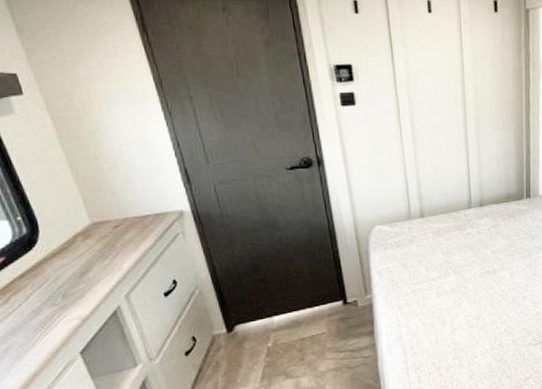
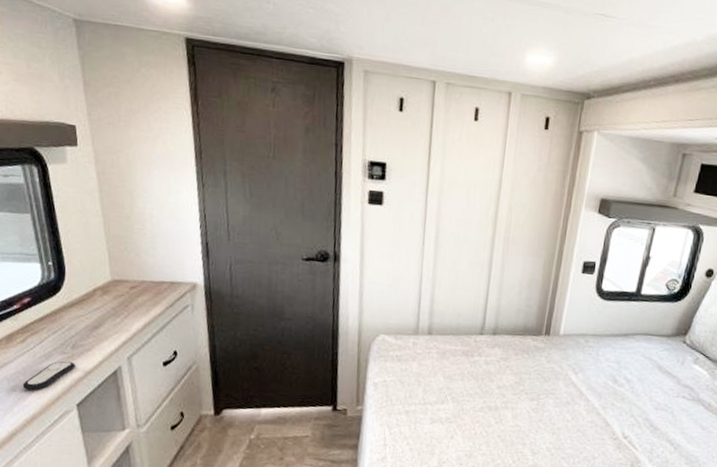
remote control: none [15,311,70,349] -> present [22,361,75,390]

